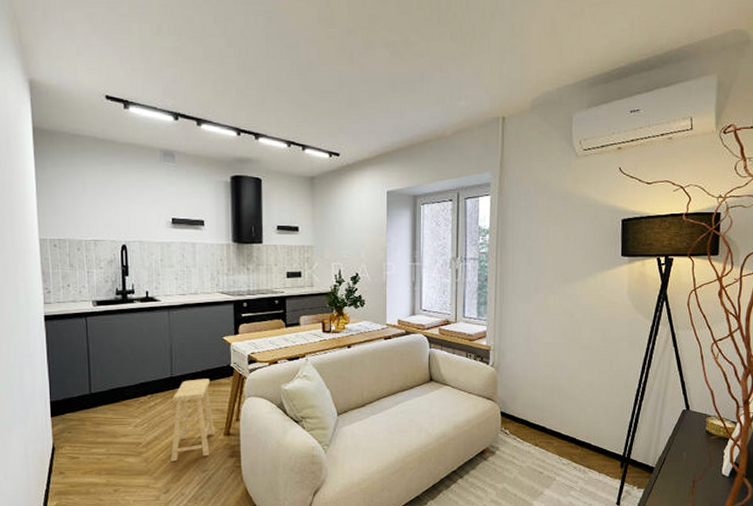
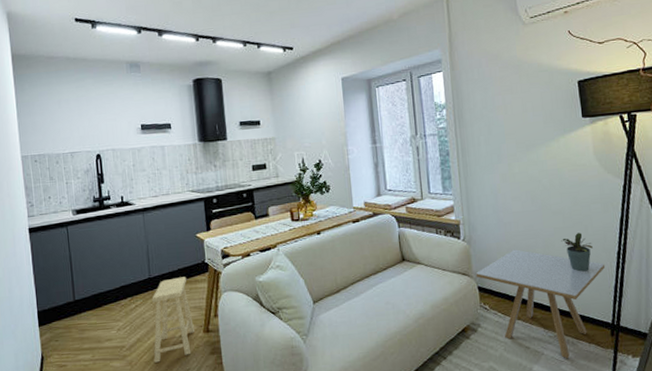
side table: none [500,379,624,486] -> present [475,249,606,359]
potted plant: none [585,368,614,405] -> present [561,232,593,272]

